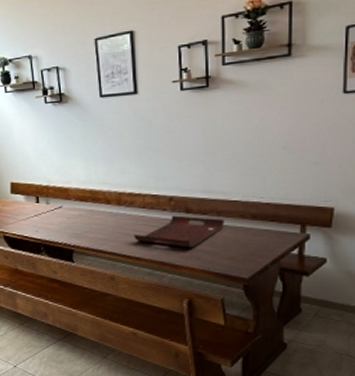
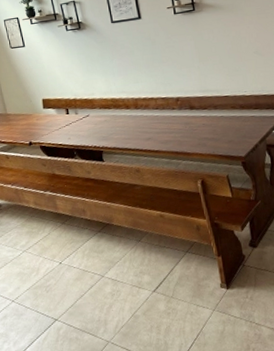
serving tray: present [134,215,225,248] -> none [151,111,221,138]

